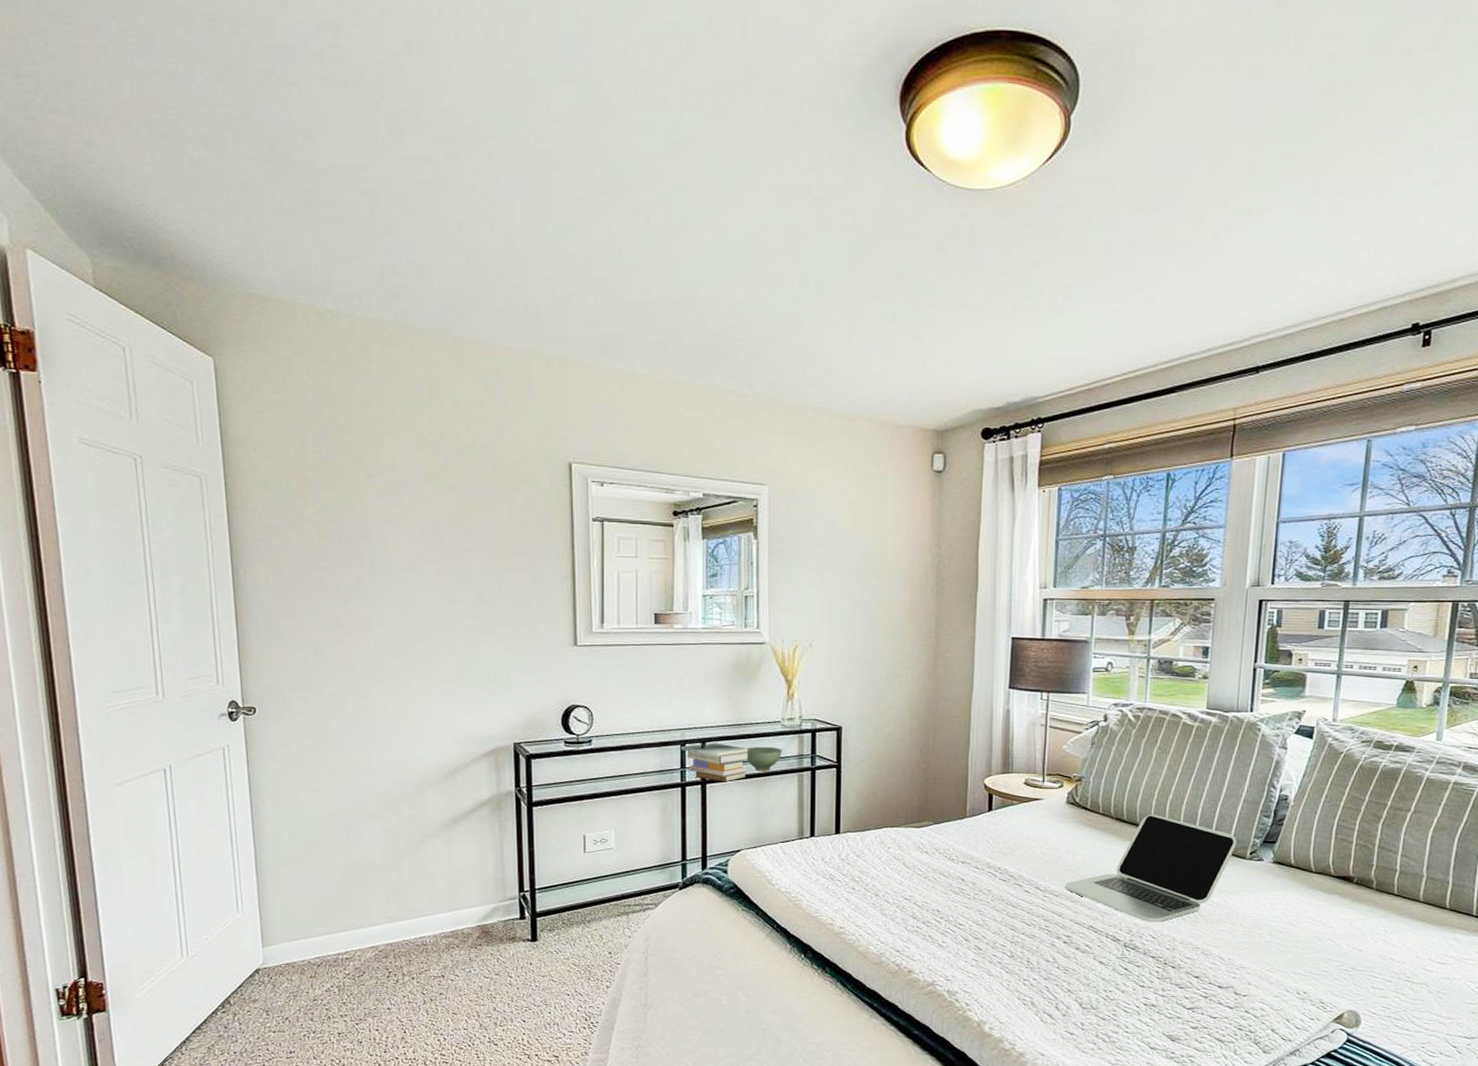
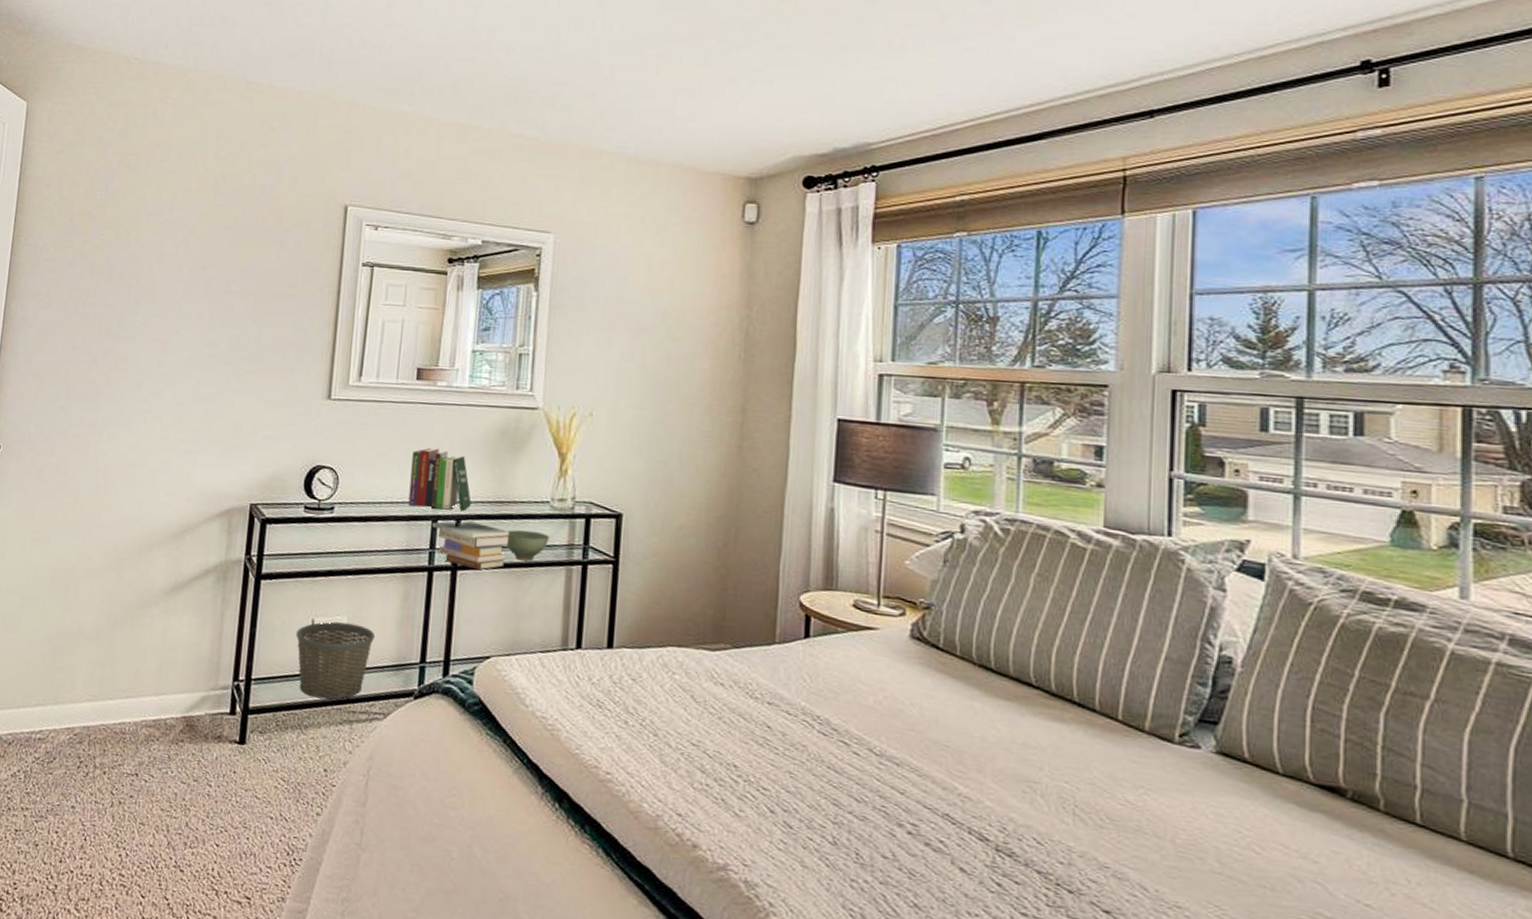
basket: none [571,835,640,898] -> present [296,622,375,700]
books: none [658,683,713,735] -> present [408,447,471,511]
laptop: present [1065,814,1237,923] -> none [910,663,1159,822]

